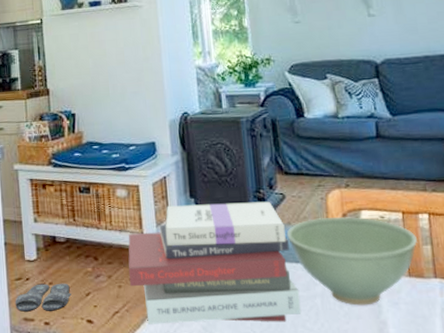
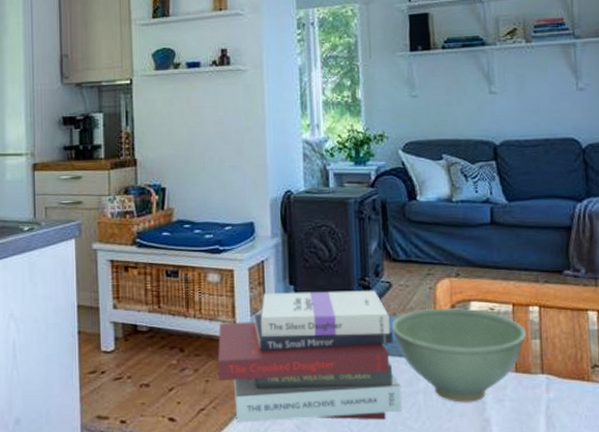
slippers: present [15,283,71,312] -> none [87,377,152,409]

